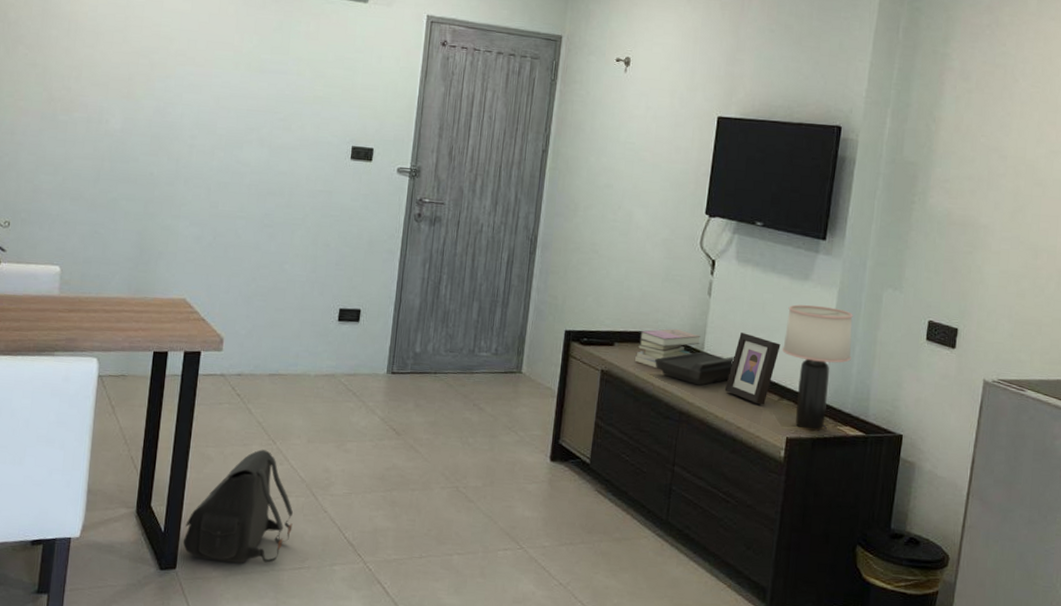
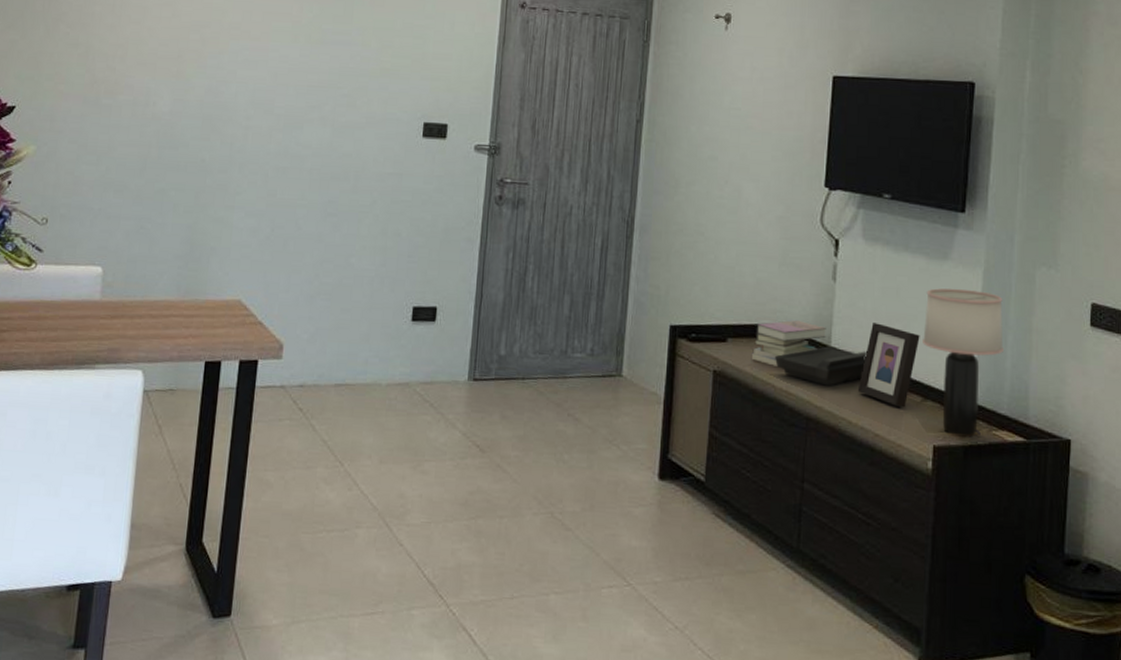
satchel: present [183,449,293,563] -> none [239,473,364,609]

